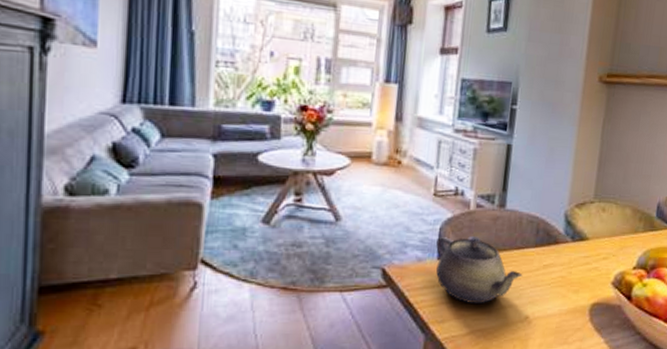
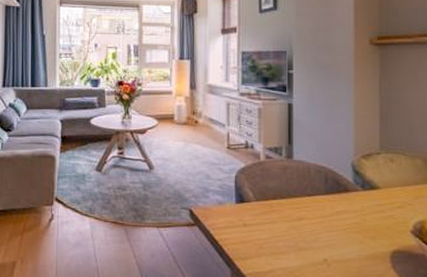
teapot: present [435,236,523,305] -> none [234,184,317,245]

